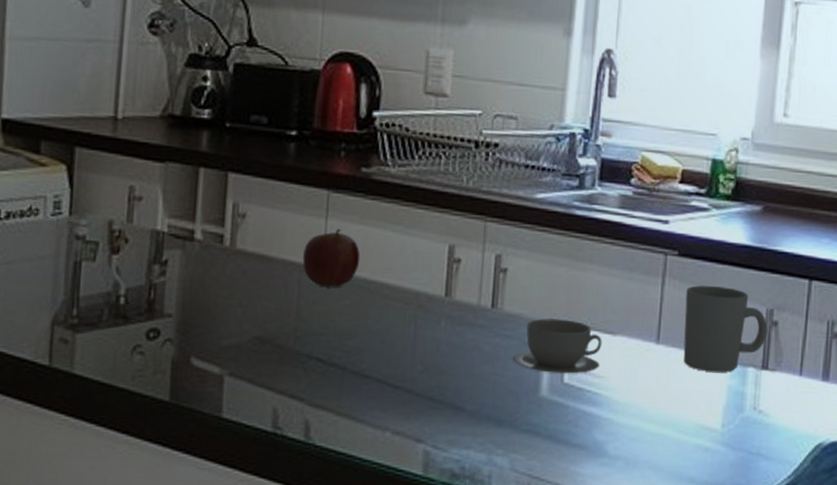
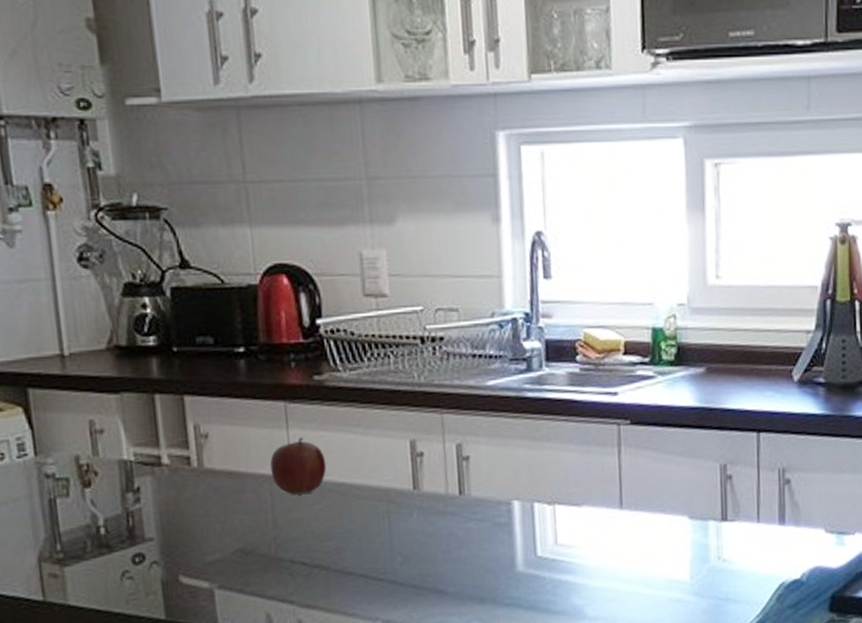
teacup: present [513,318,602,374] -> none [486,497,569,549]
mug: present [683,285,768,372] -> none [642,448,723,530]

